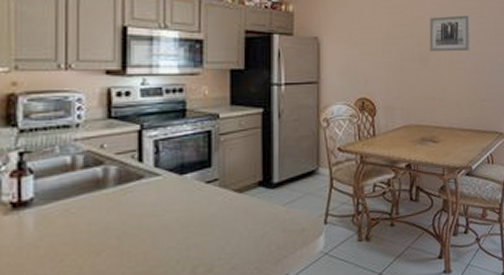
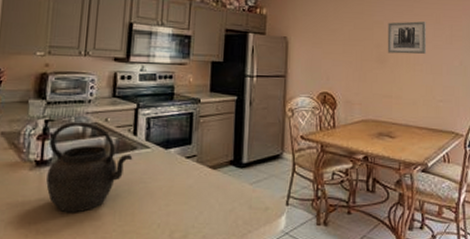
kettle: none [27,151,140,261] -> present [46,122,133,213]

